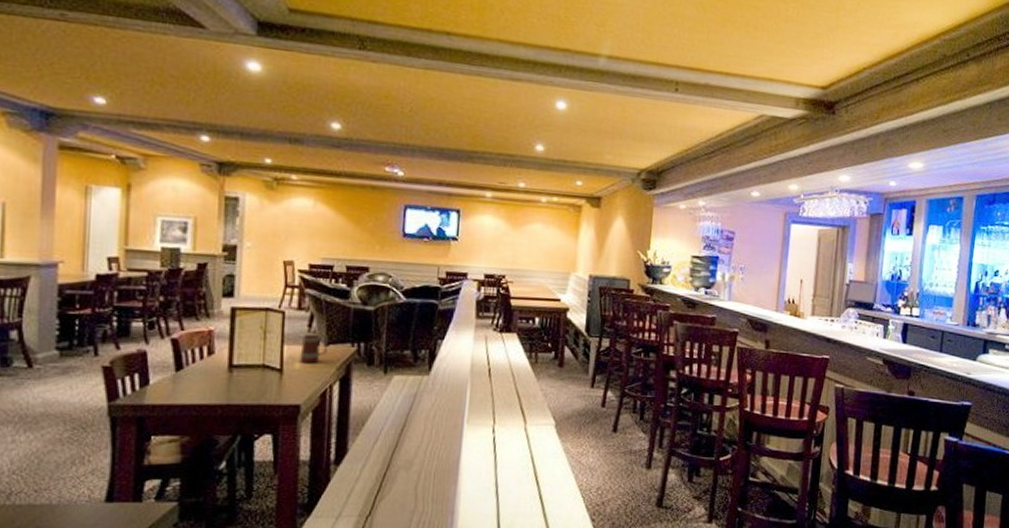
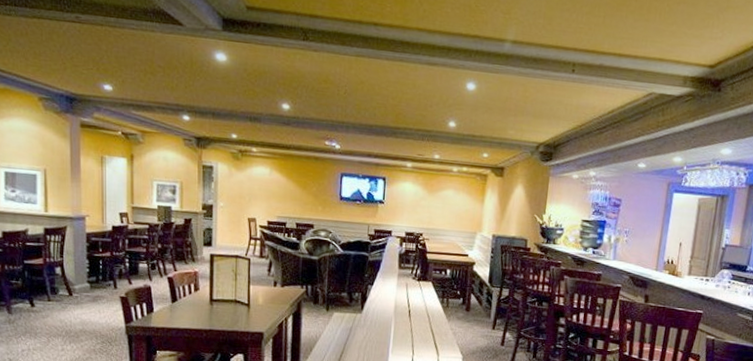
beer mug: present [300,333,329,364] -> none [262,277,284,301]

